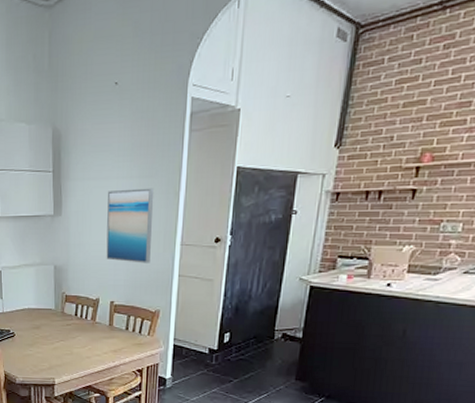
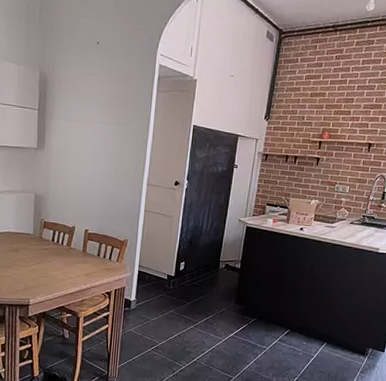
wall art: present [106,188,155,263] -> none [83,132,127,198]

